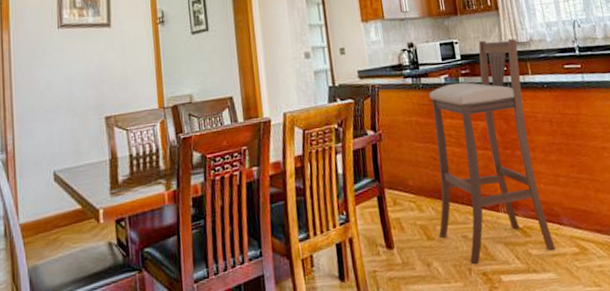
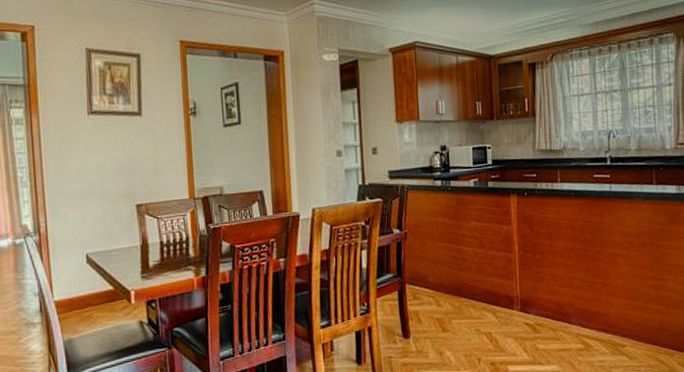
bar stool: present [429,38,556,264] -> none [453,145,562,355]

